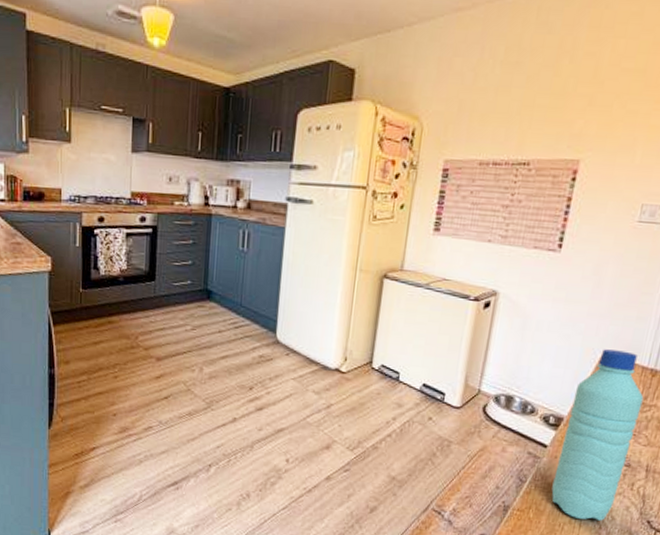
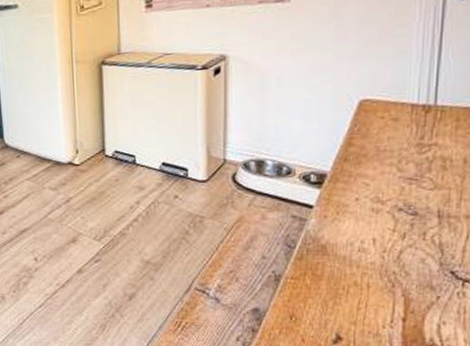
water bottle: present [551,349,644,521] -> none [327,91,420,279]

